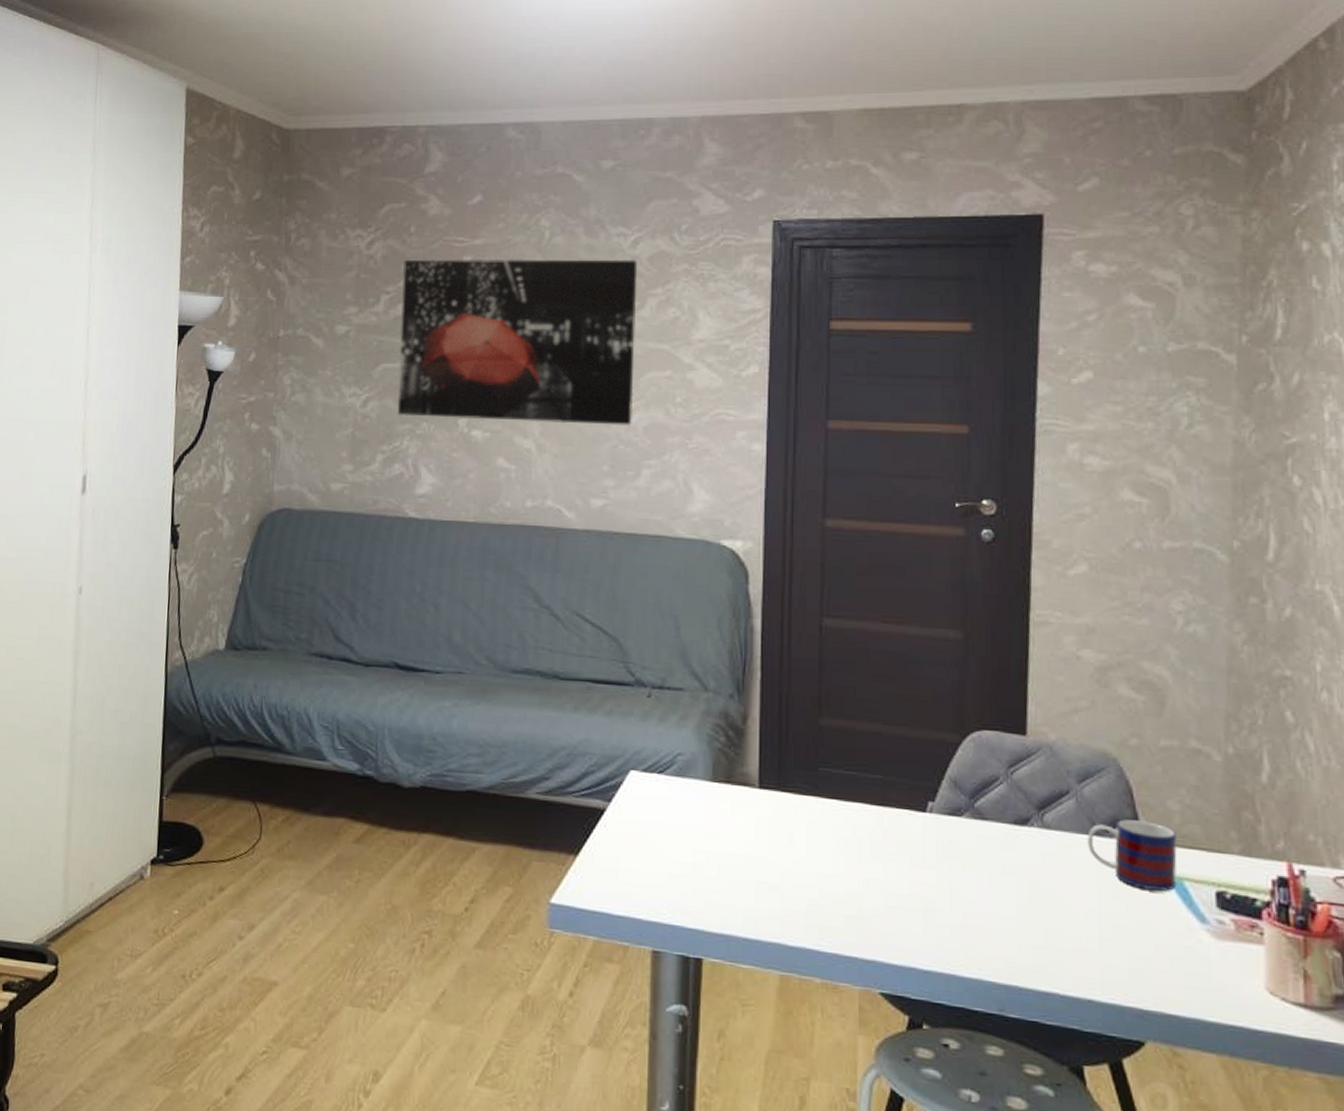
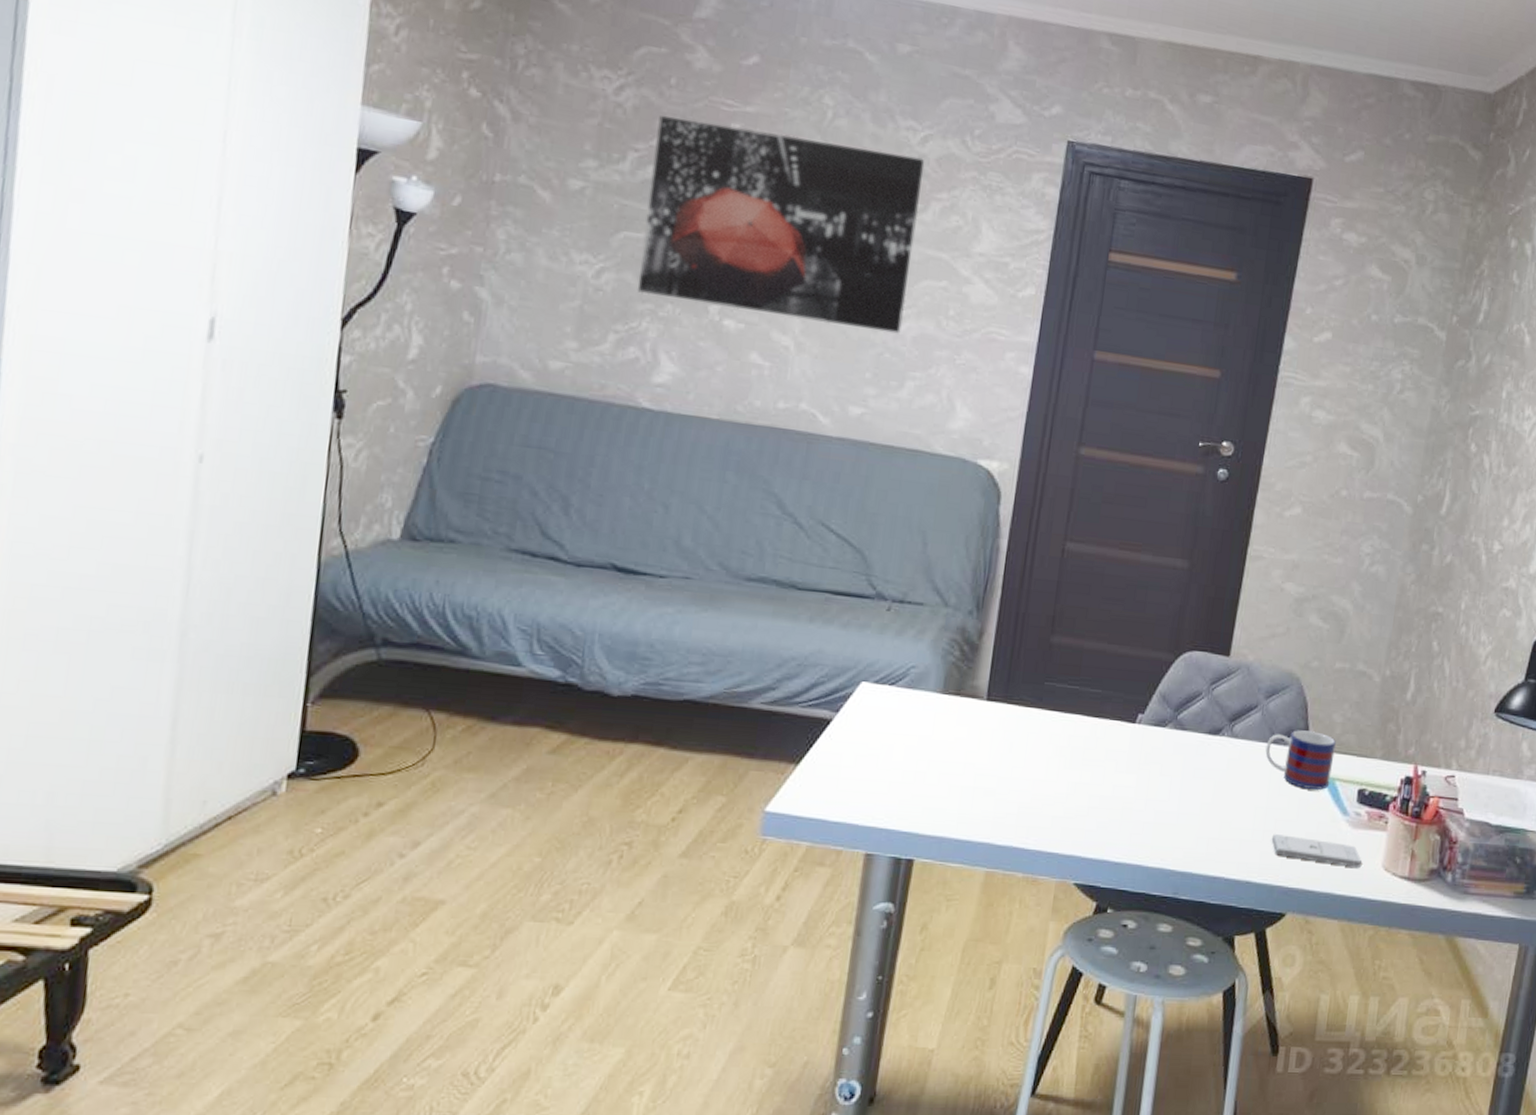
smartphone: none [1111,944,1236,989] -> present [1271,834,1362,868]

